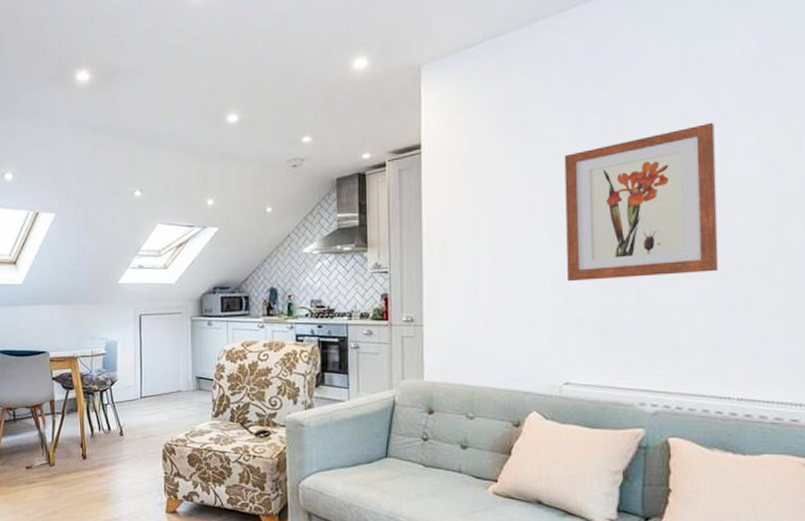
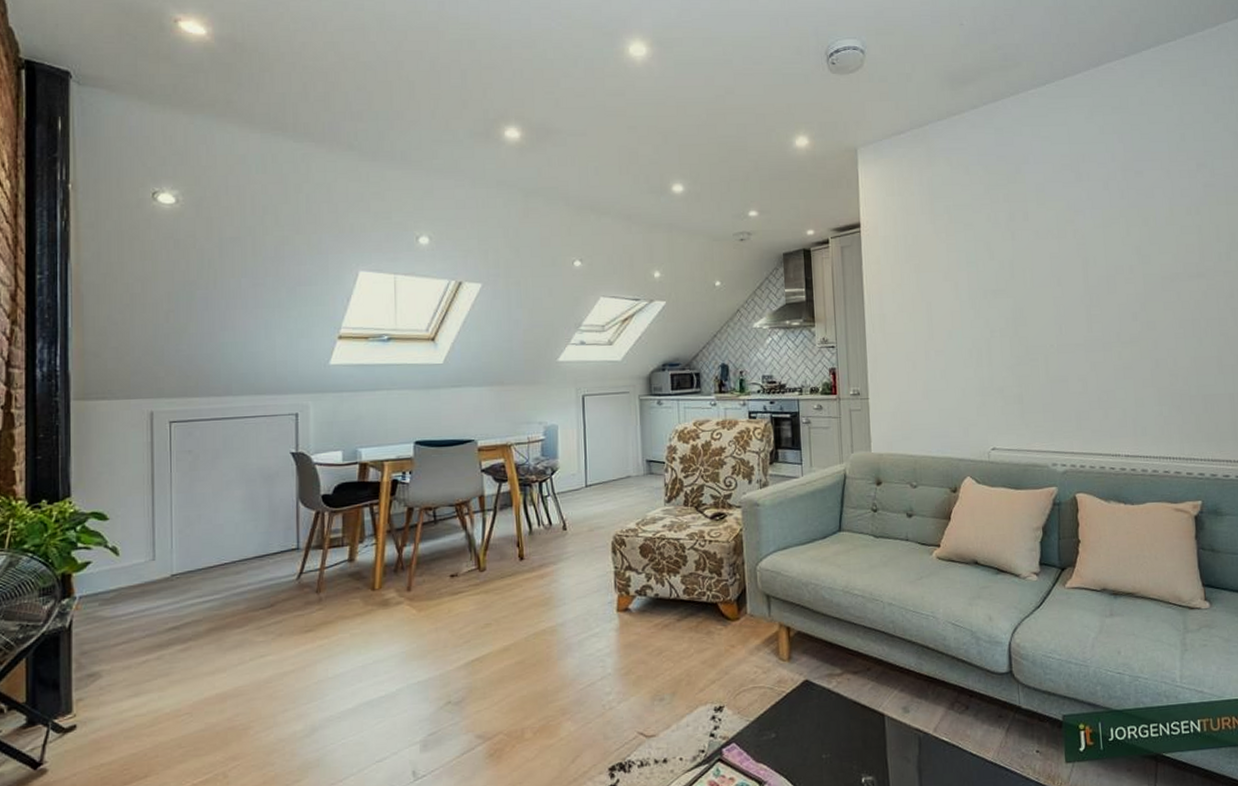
wall art: present [564,122,719,282] -> none [982,214,1106,355]

